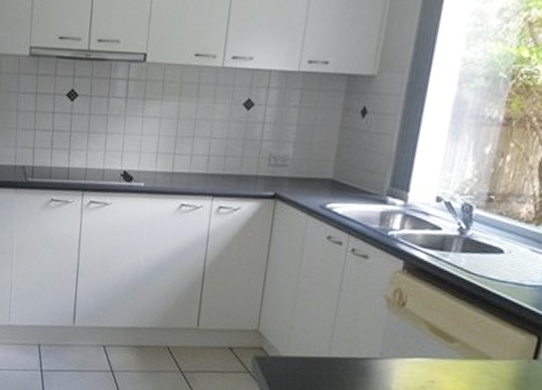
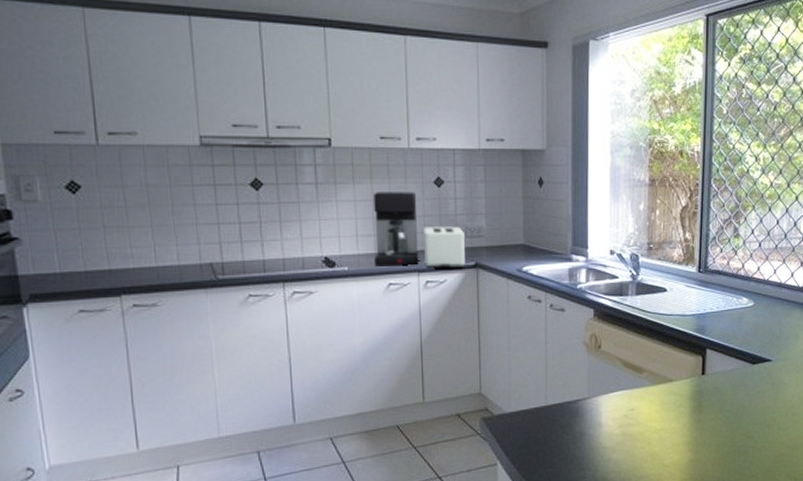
coffee maker: none [170,110,224,190] -> present [374,192,419,267]
toaster: none [220,150,268,198] -> present [423,226,465,270]

